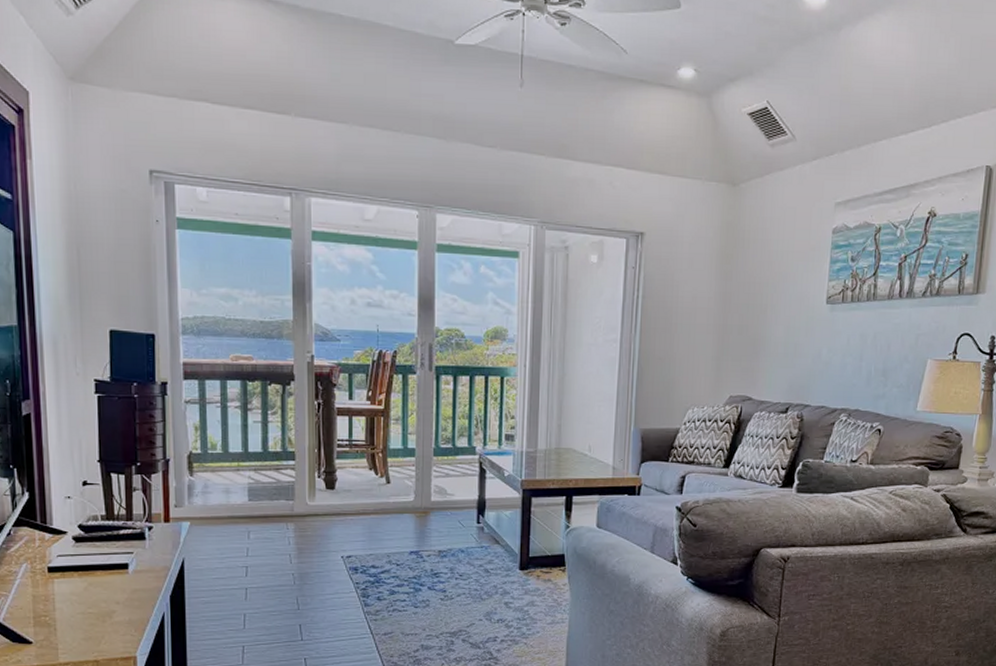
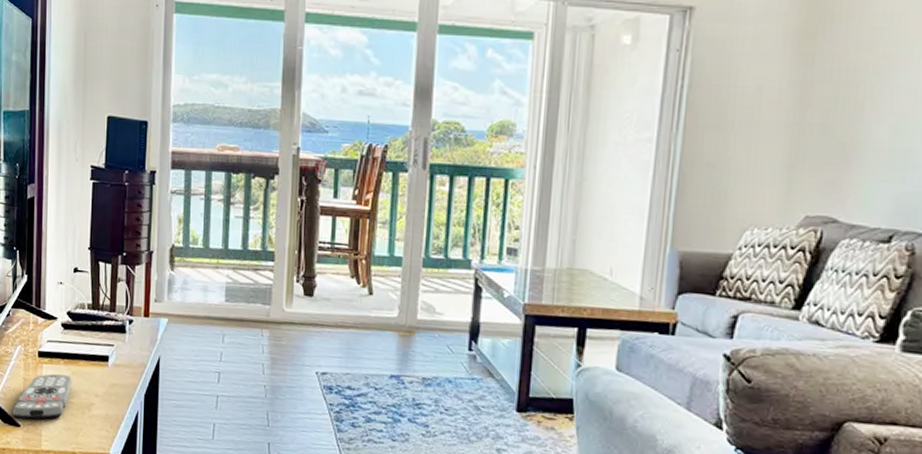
remote control: none [22,586,90,636] -> present [12,374,73,419]

